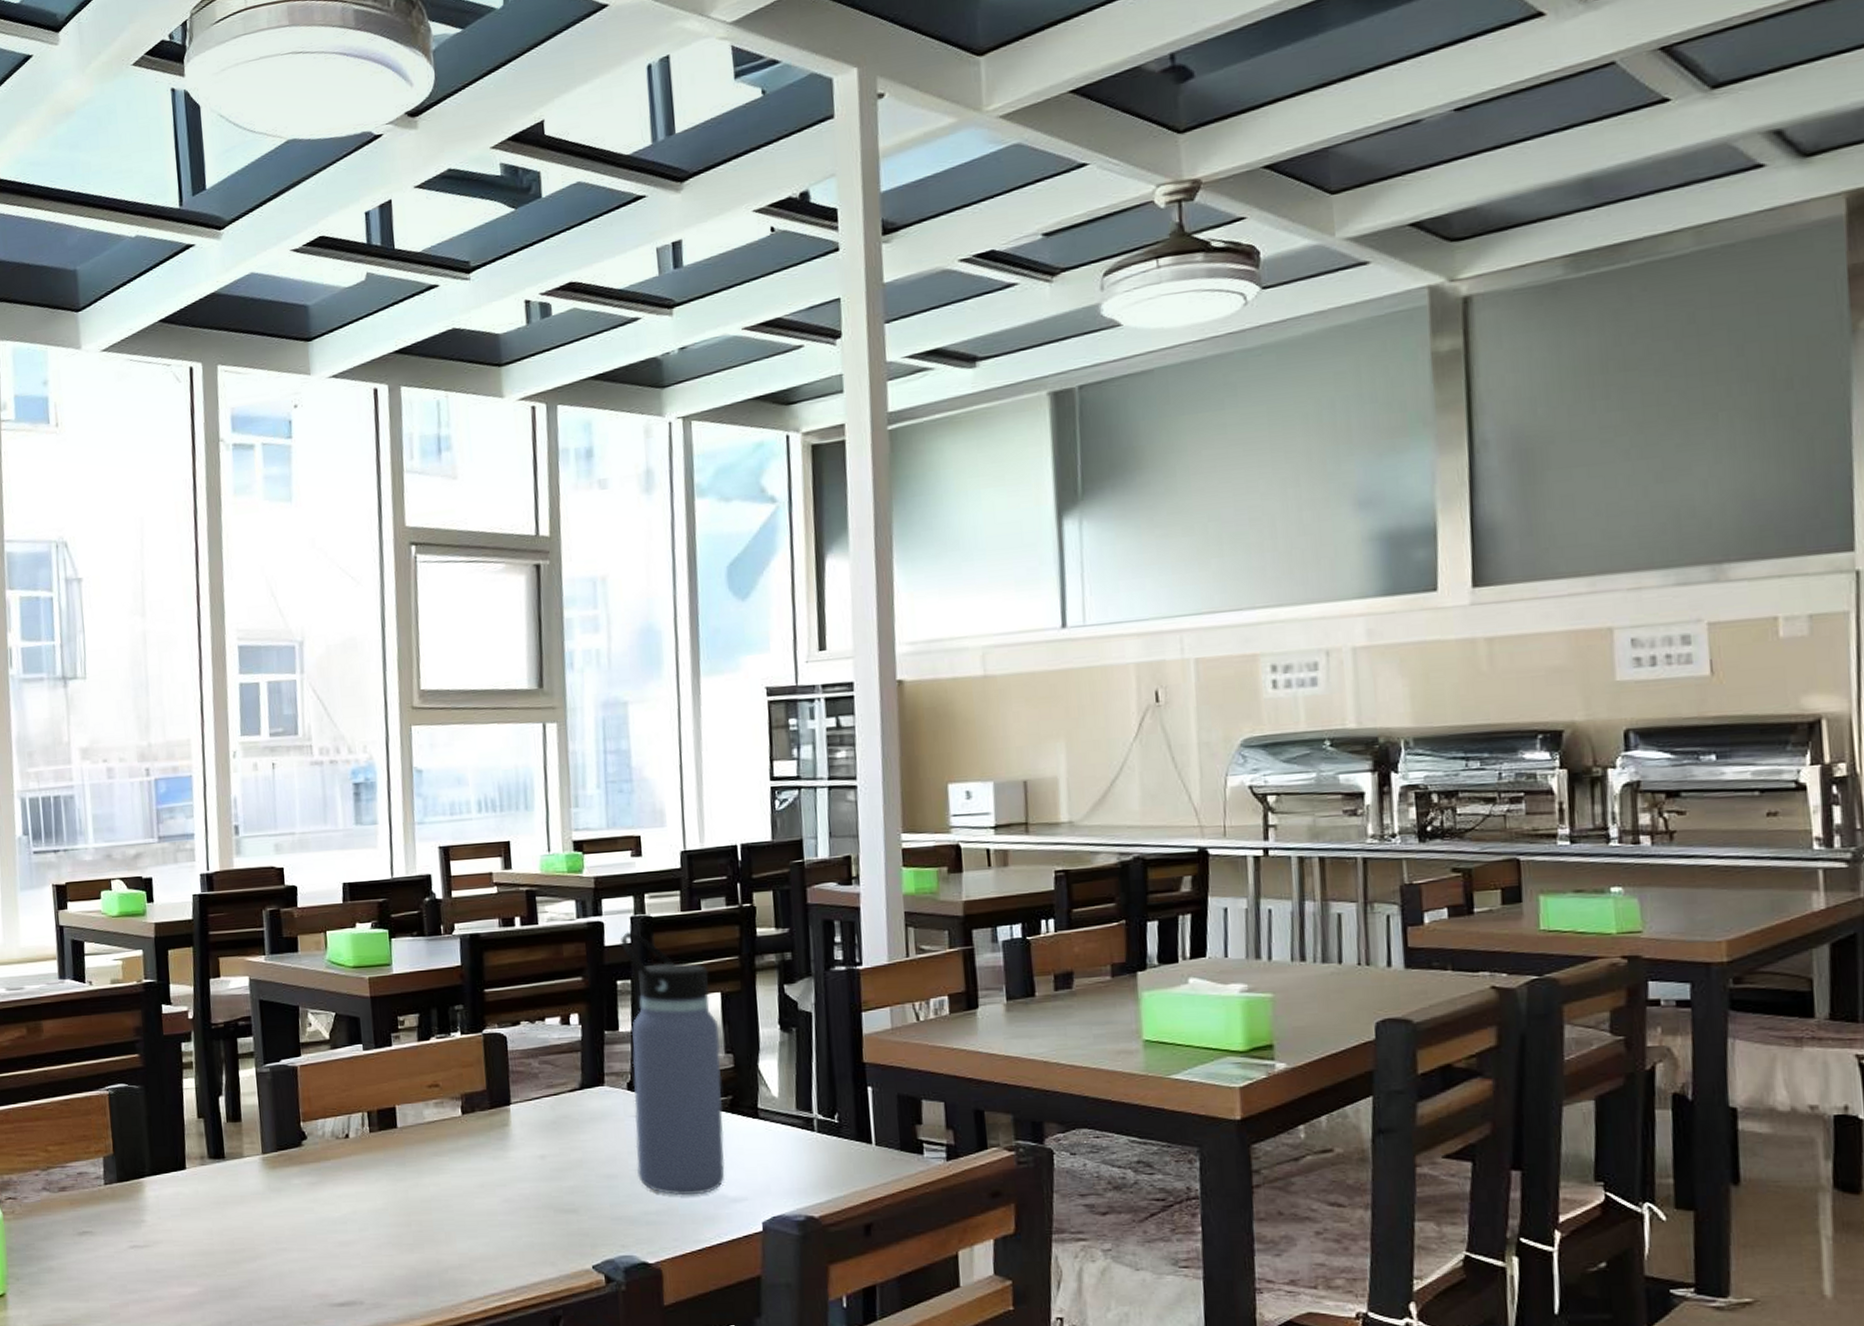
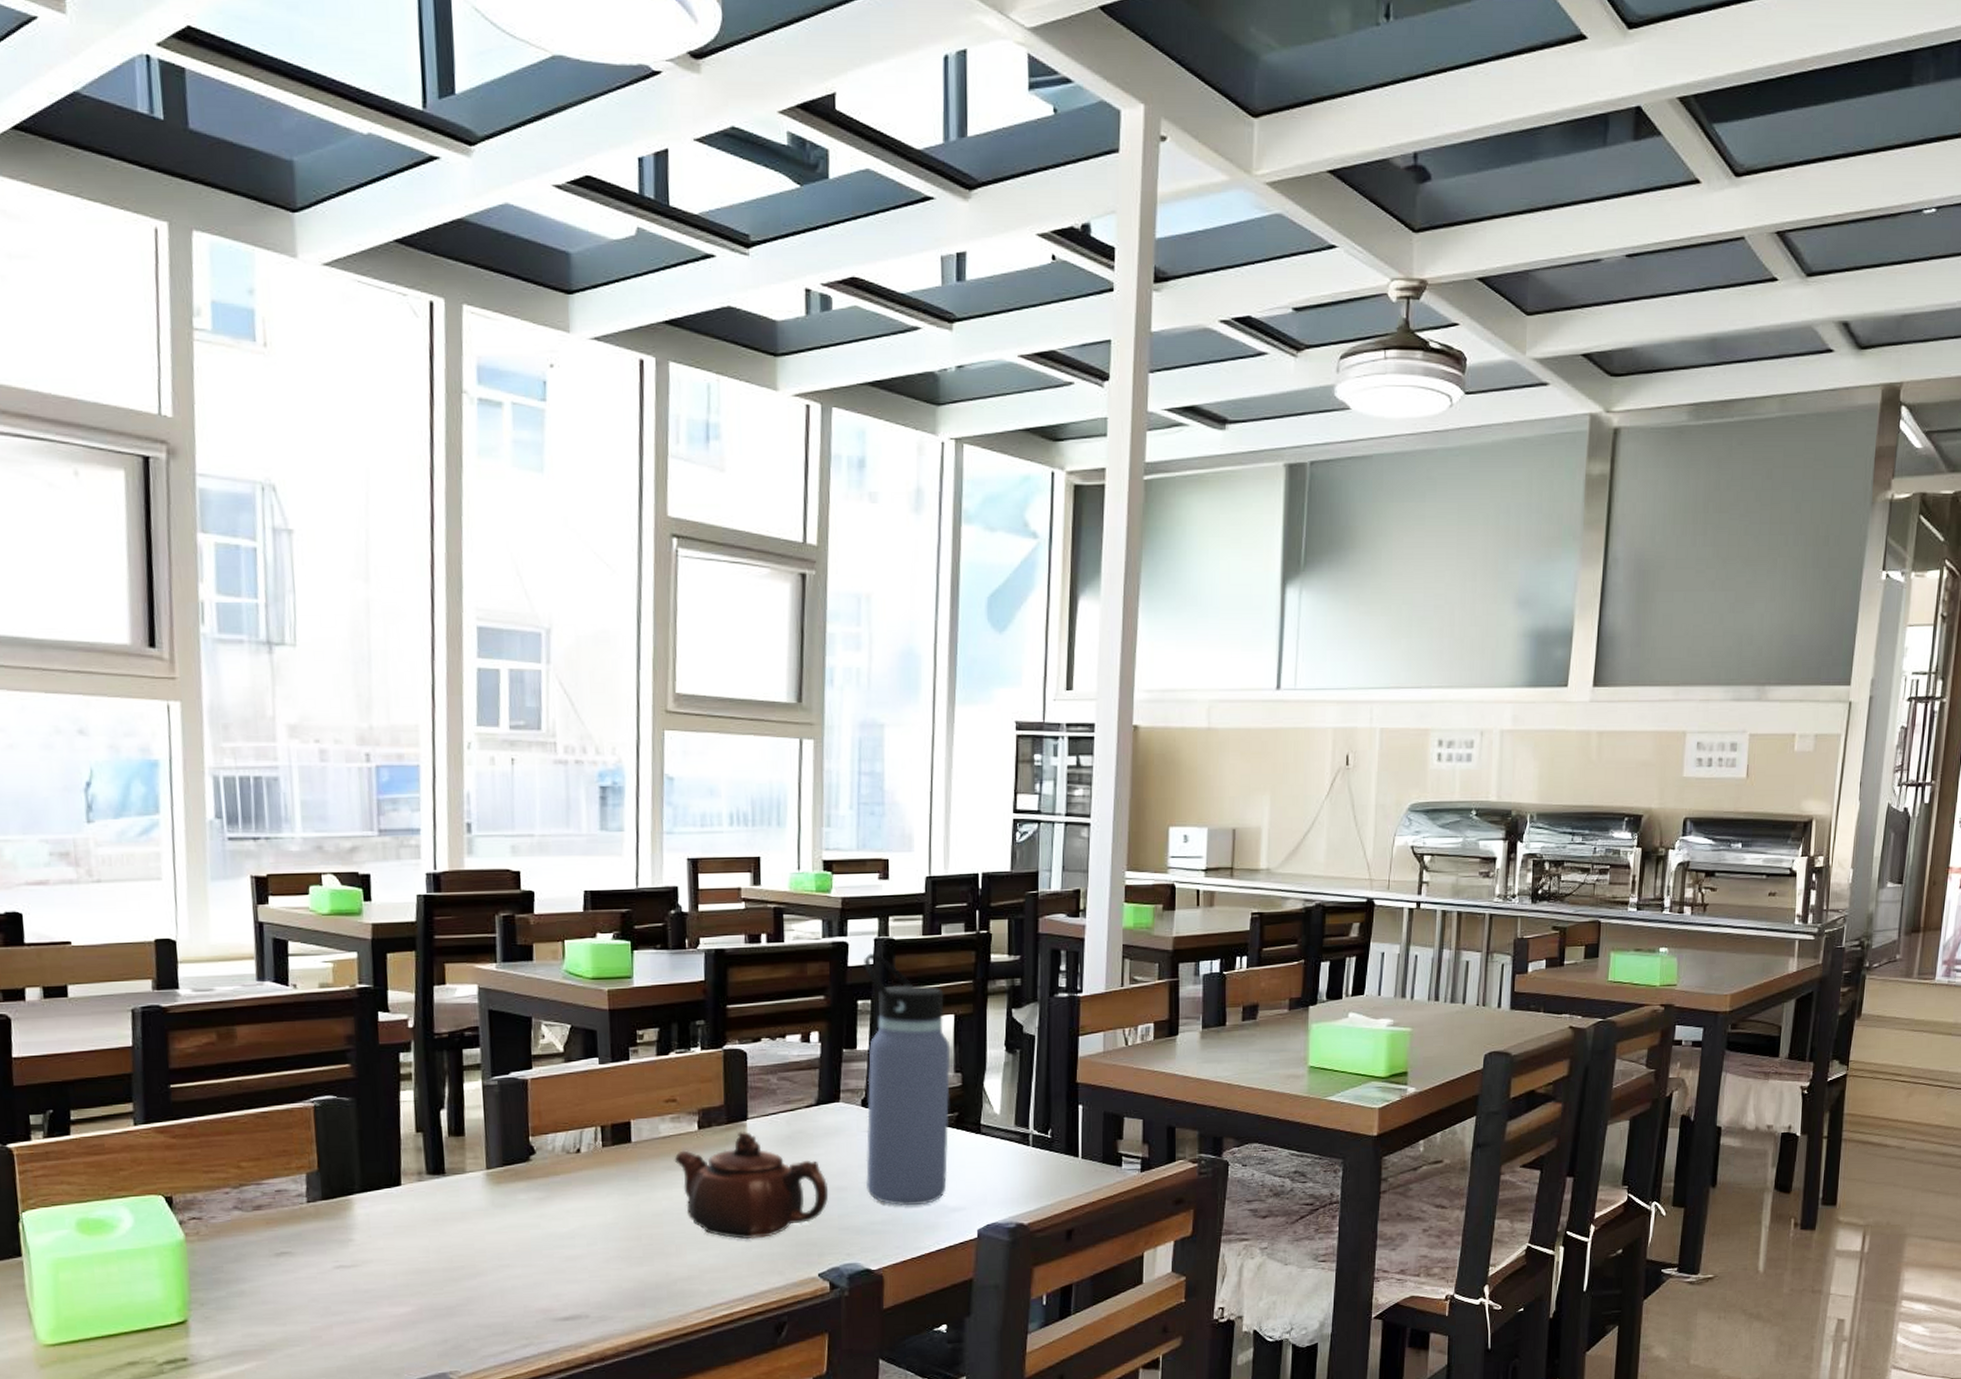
teapot: none [439,1116,599,1228] -> present [674,1131,829,1239]

